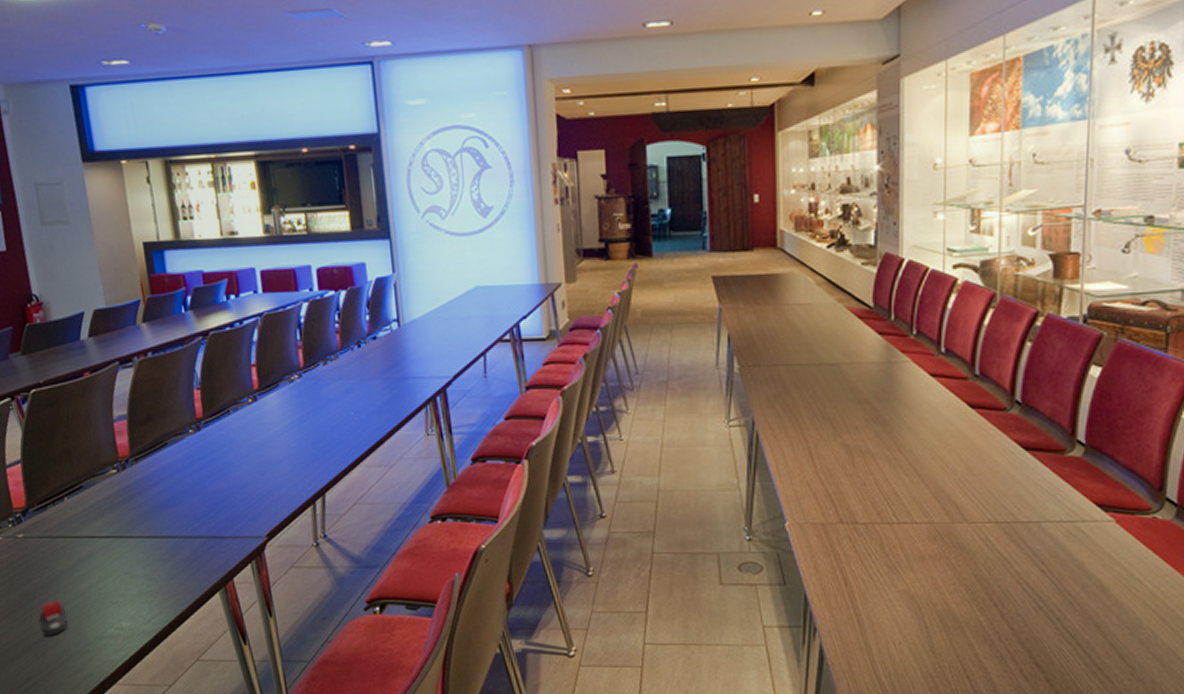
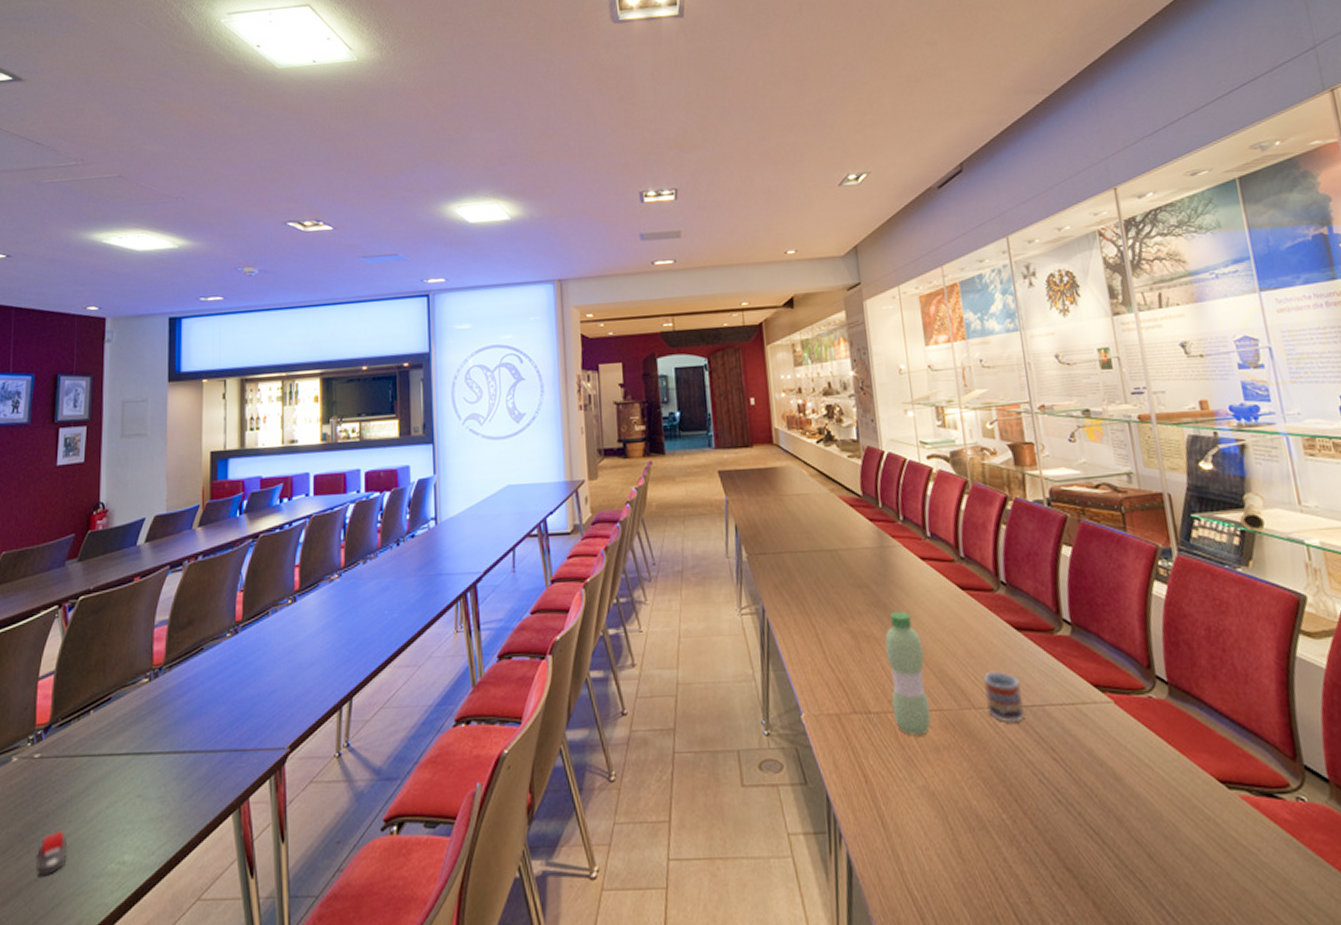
water bottle: none [881,428,921,546] -> present [885,612,932,736]
cup: none [981,490,1020,537] -> present [984,672,1024,723]

